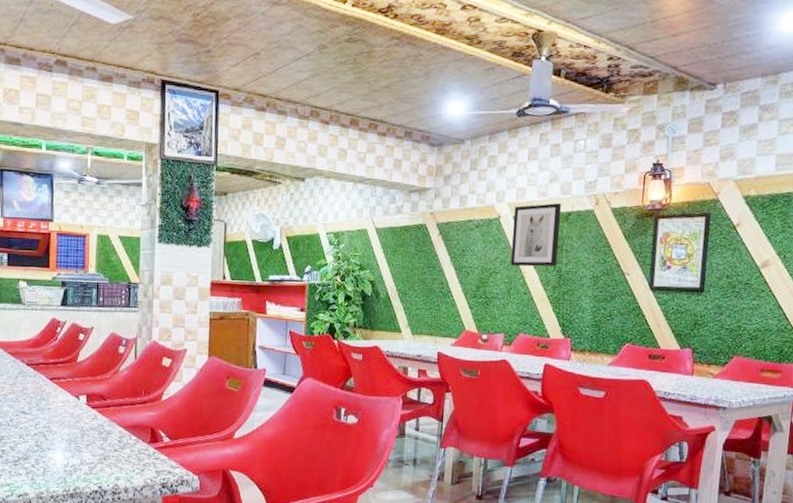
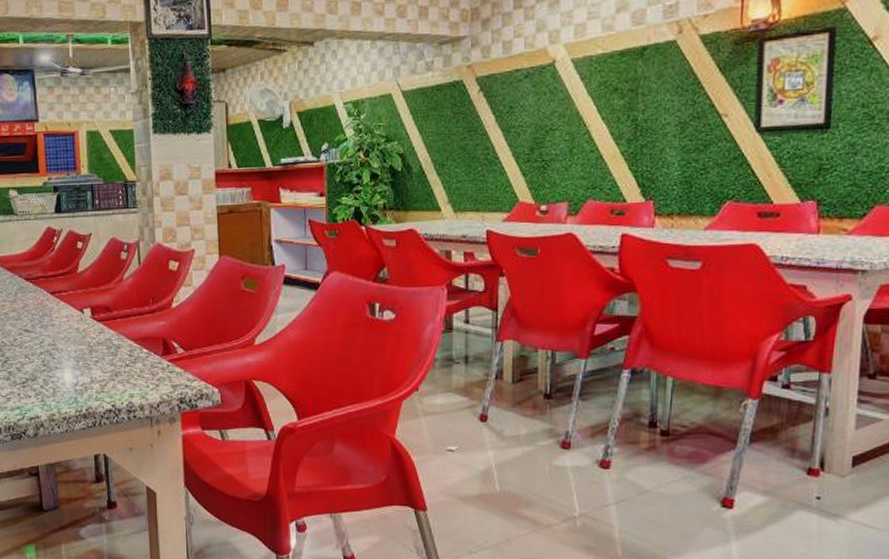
wall art: present [510,203,562,267] -> none [571,37,634,119]

